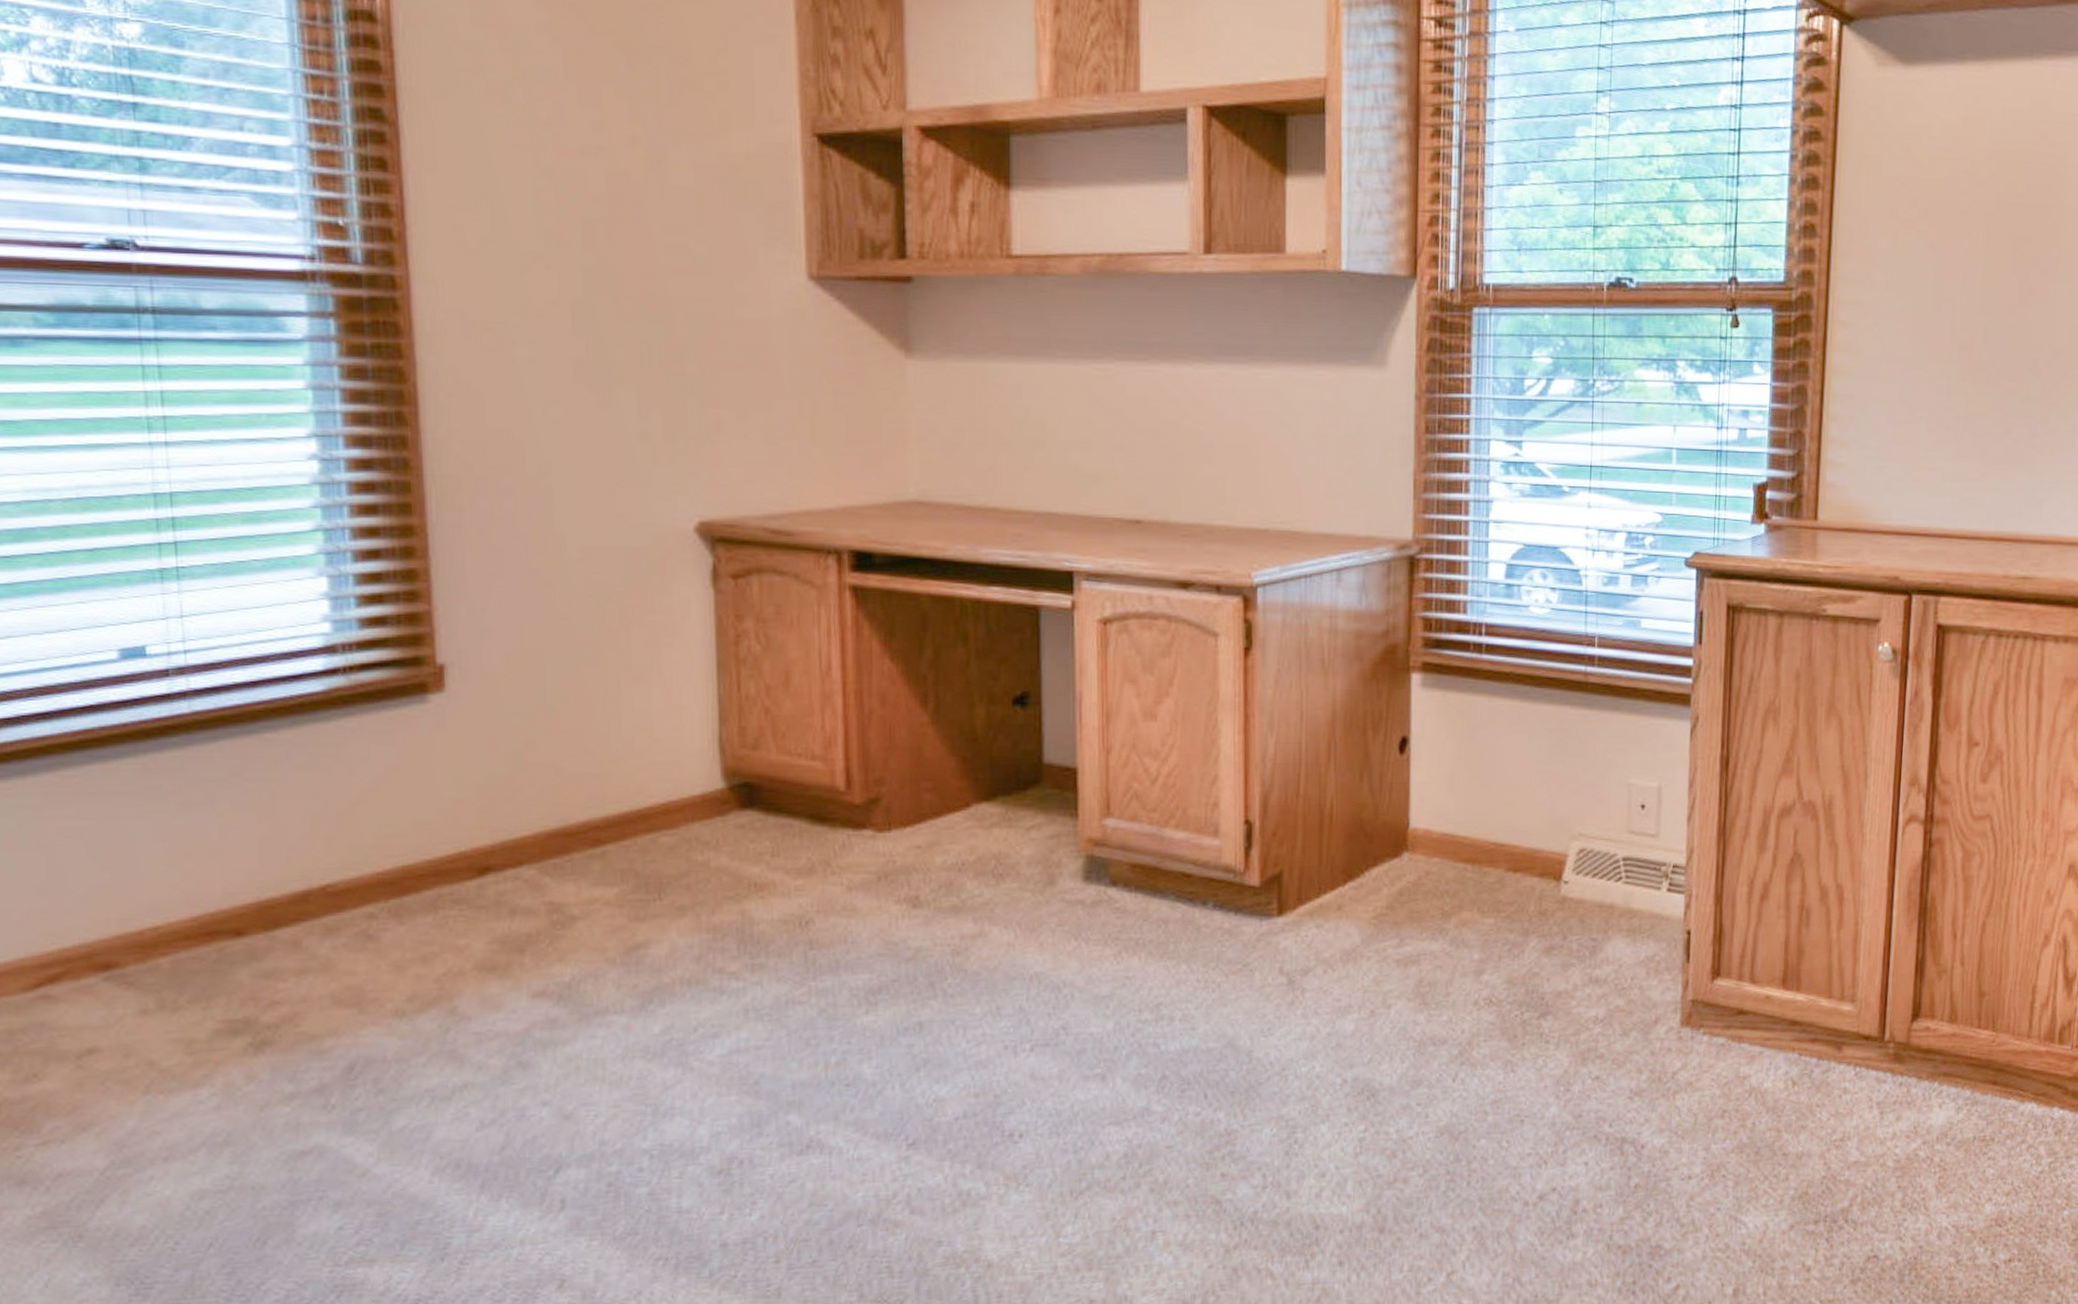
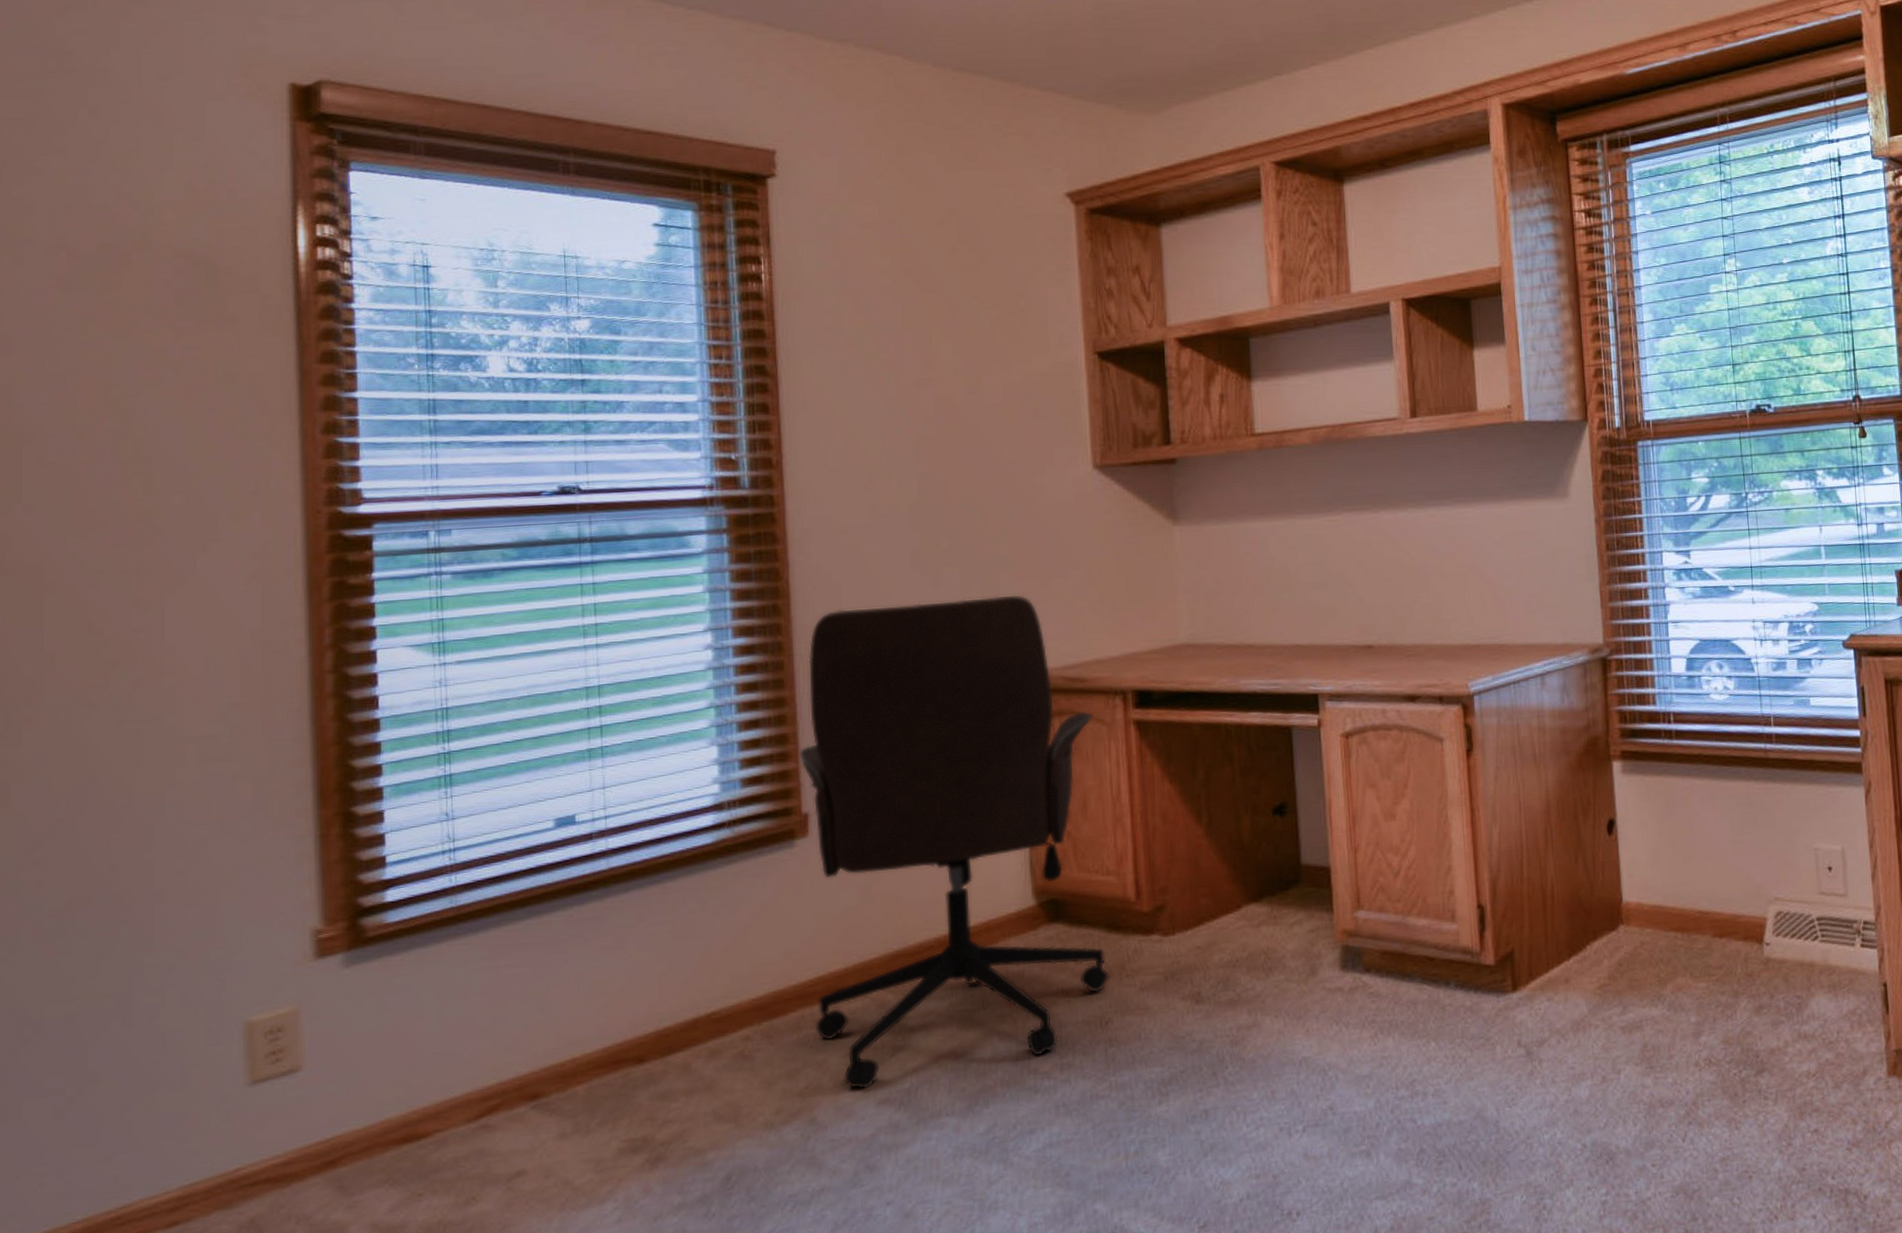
office chair: none [431,424,811,979] -> present [799,594,1109,1089]

